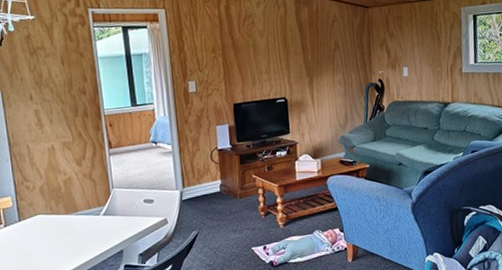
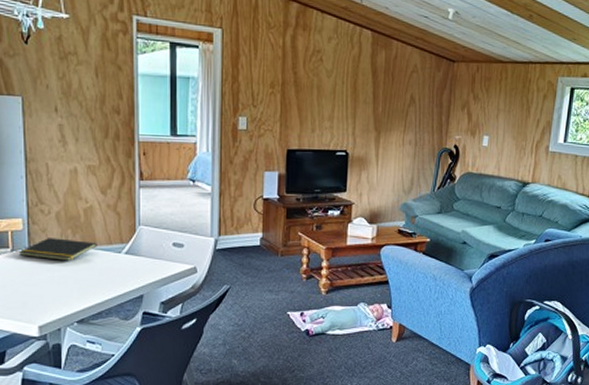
notepad: none [11,208,78,230] -> present [18,238,97,261]

